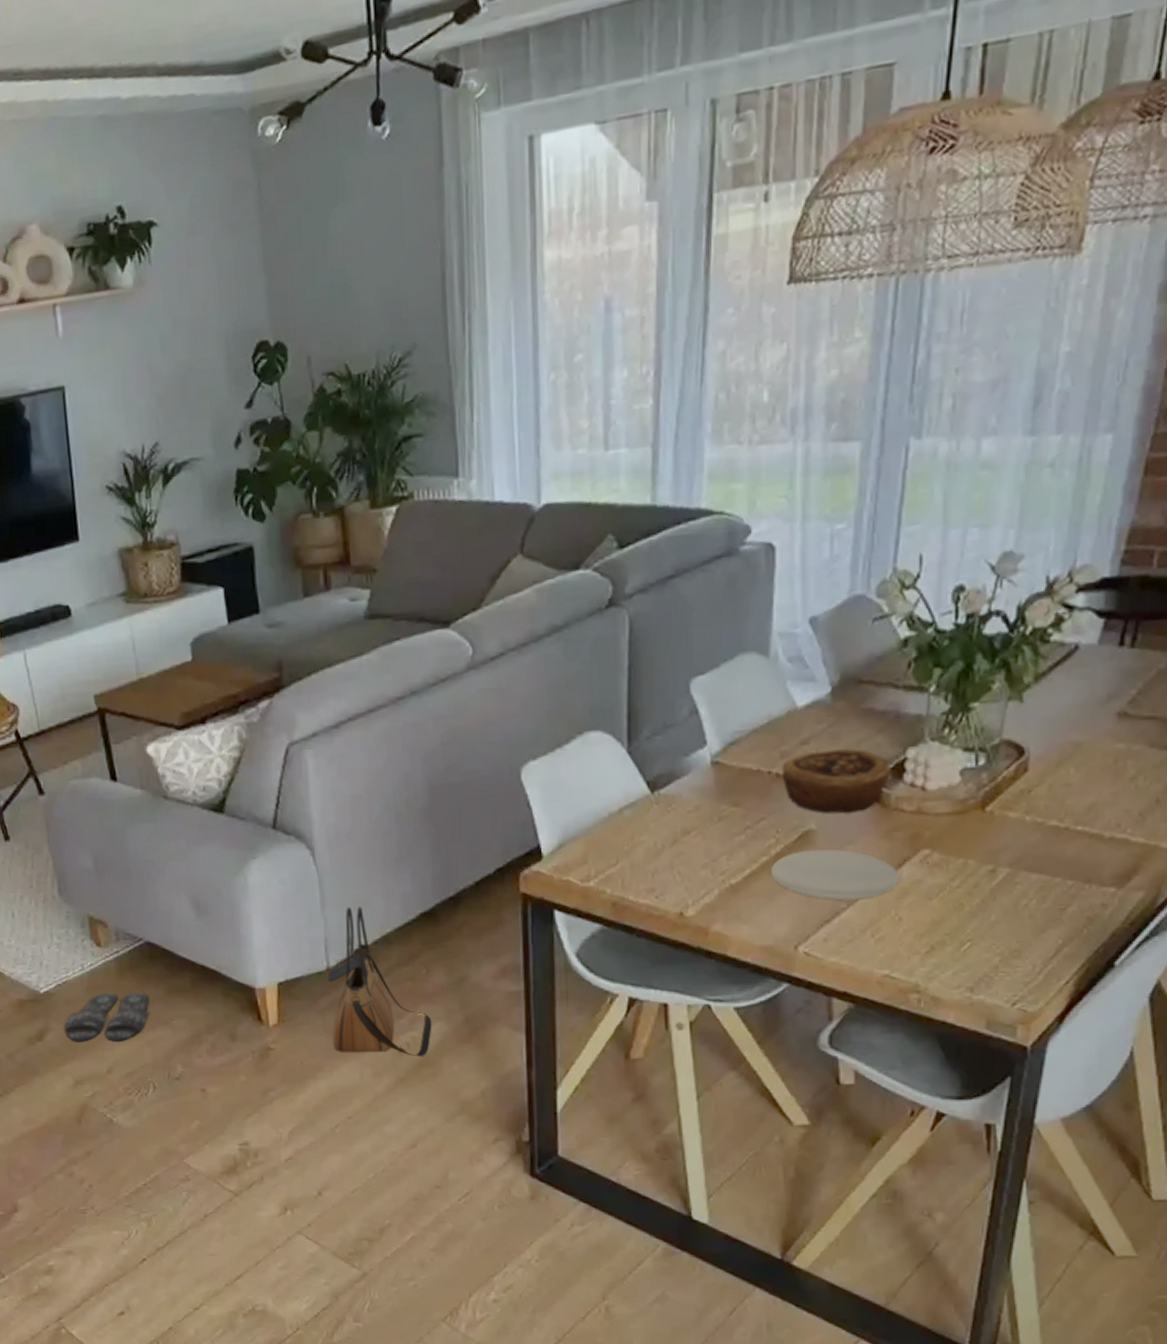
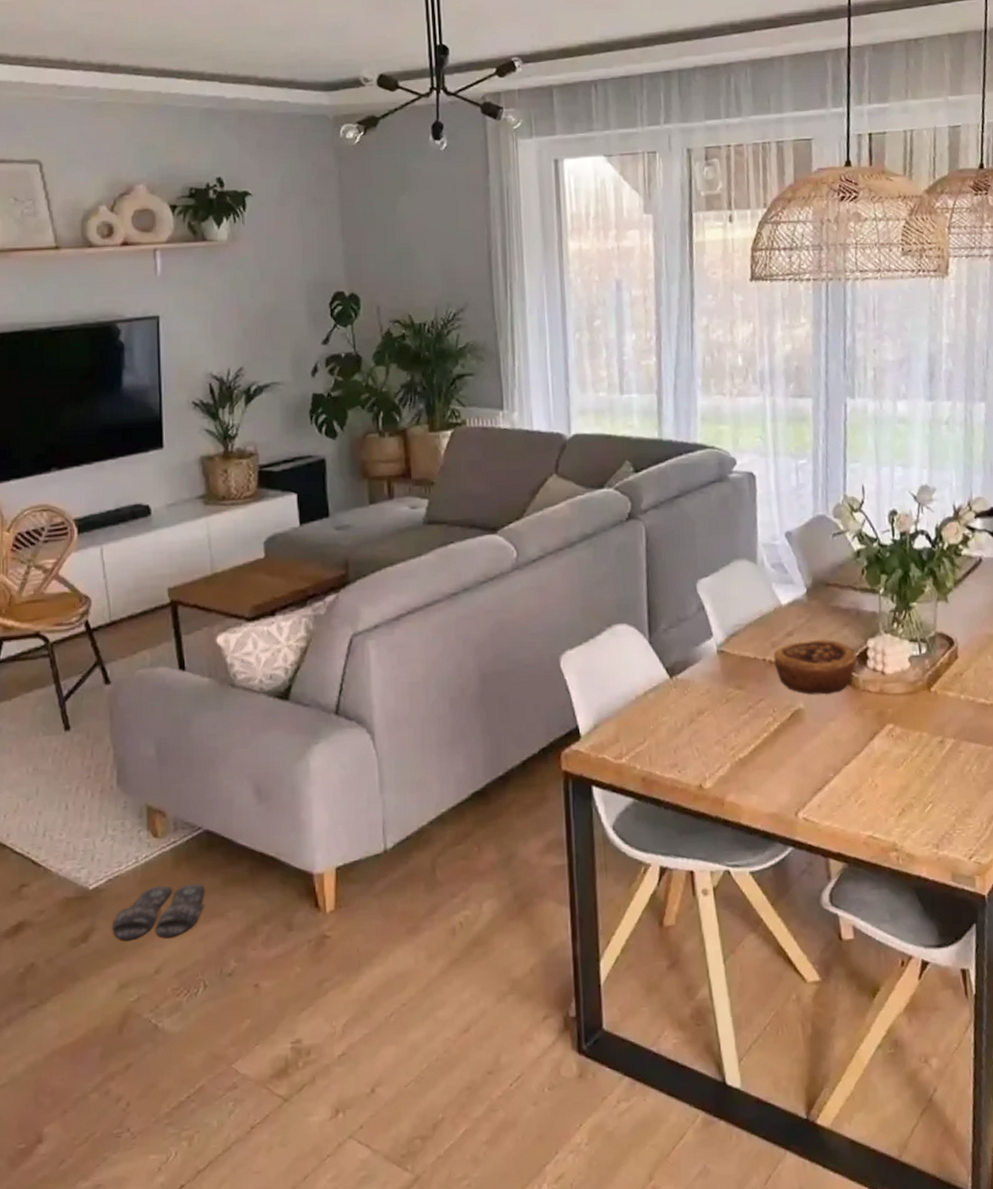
tote bag: present [327,907,432,1057] -> none [384,788,484,937]
plate: present [771,849,900,901] -> none [771,725,873,771]

